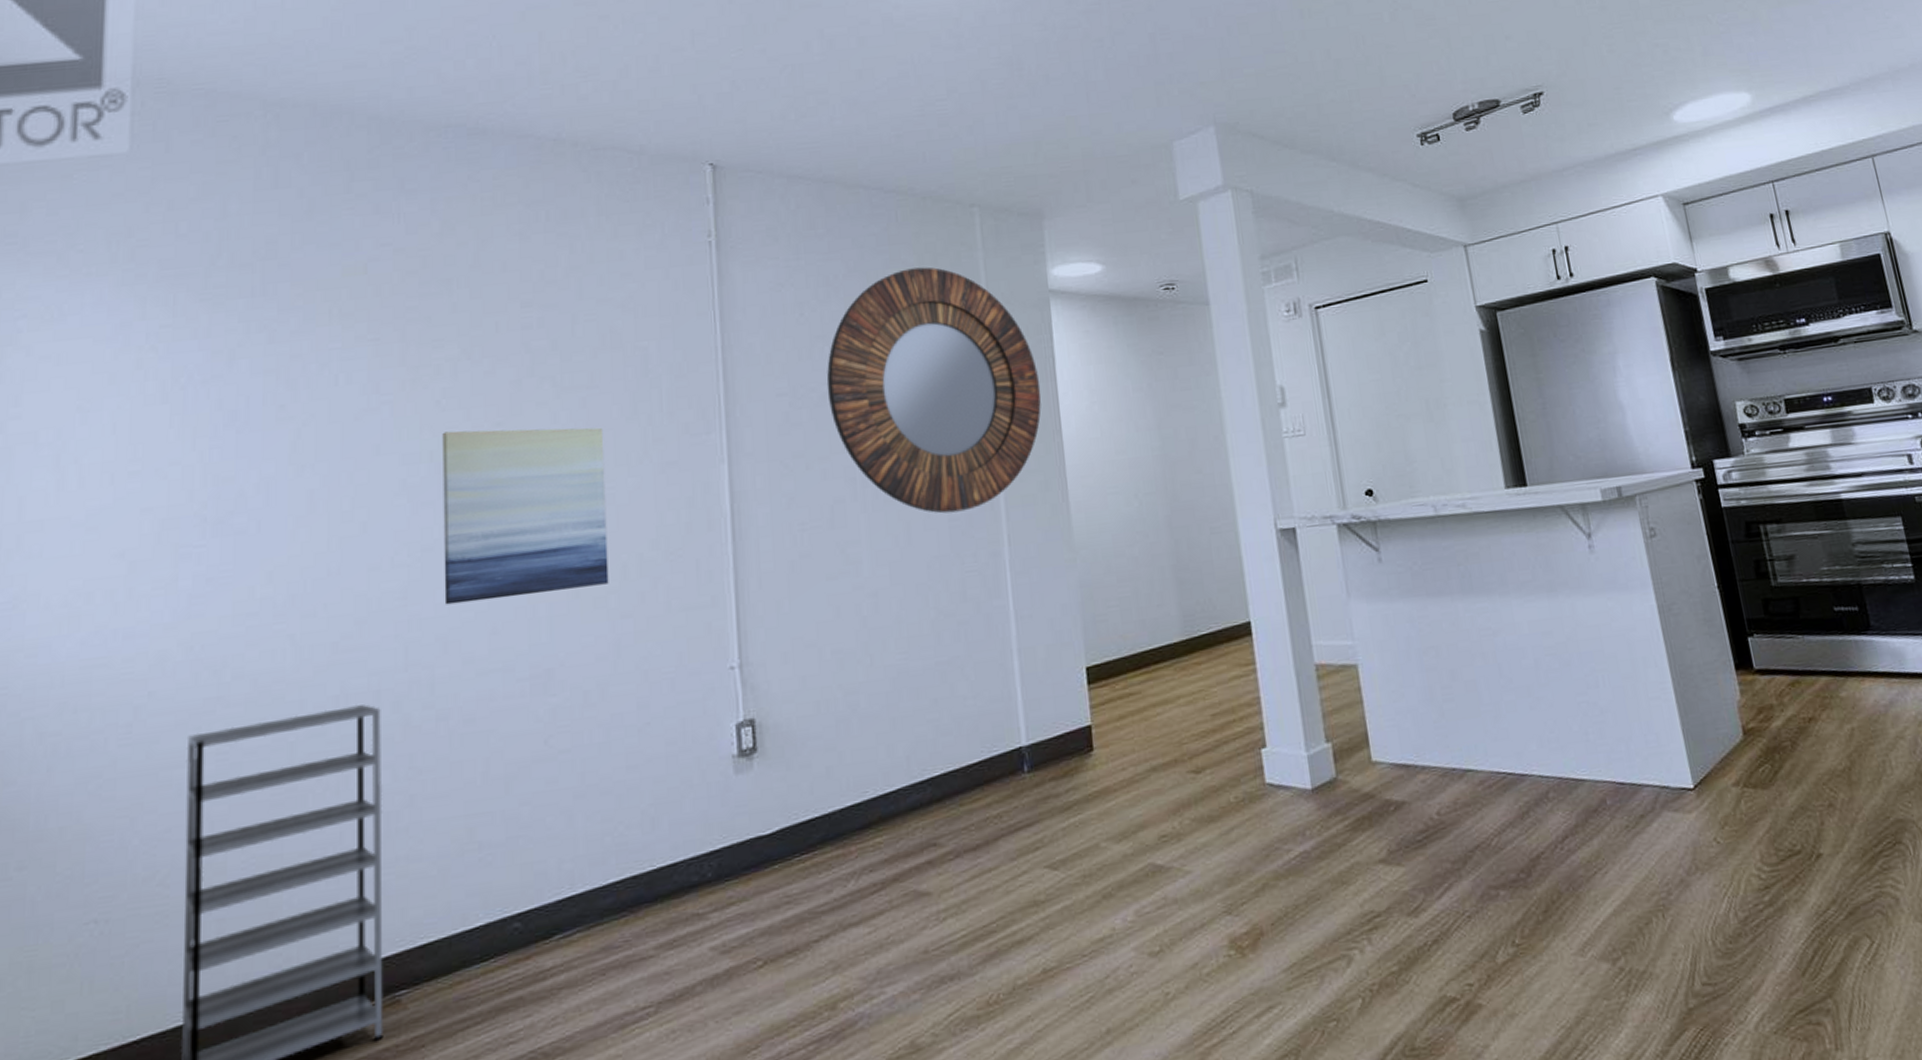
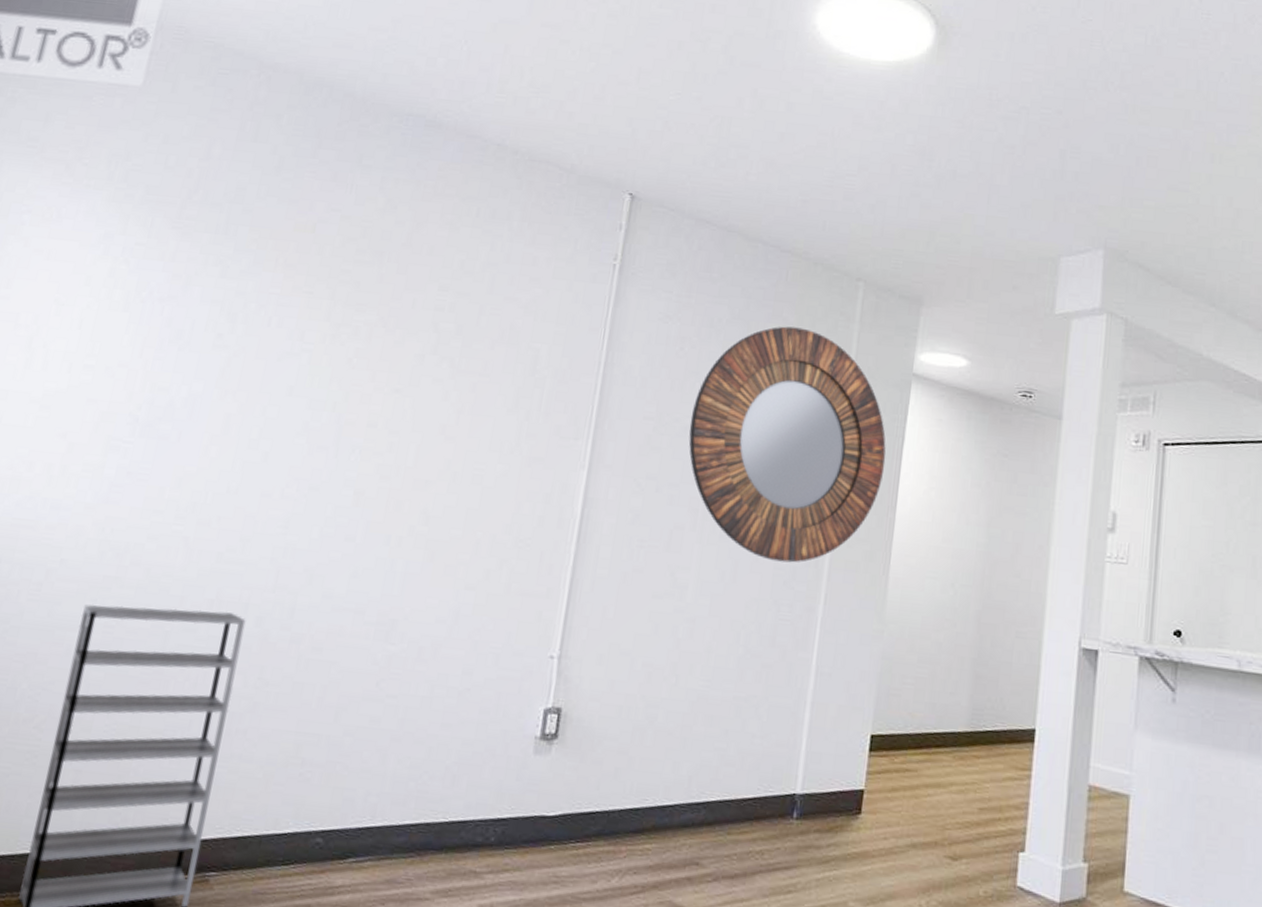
wall art: present [442,427,609,605] -> none [318,387,486,556]

